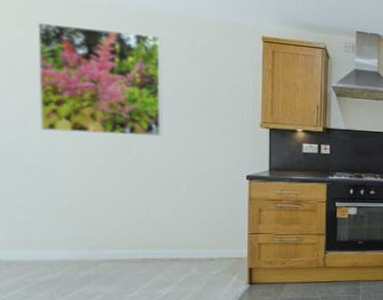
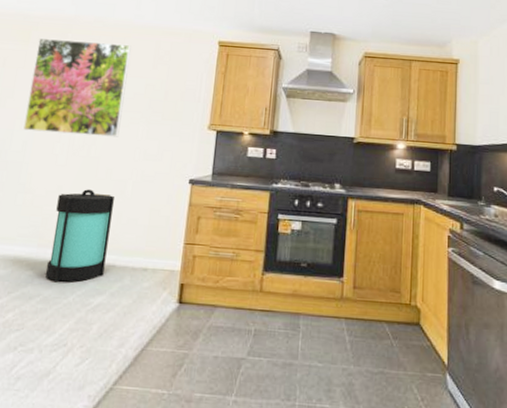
lantern: none [102,190,168,279] -> present [45,189,114,282]

